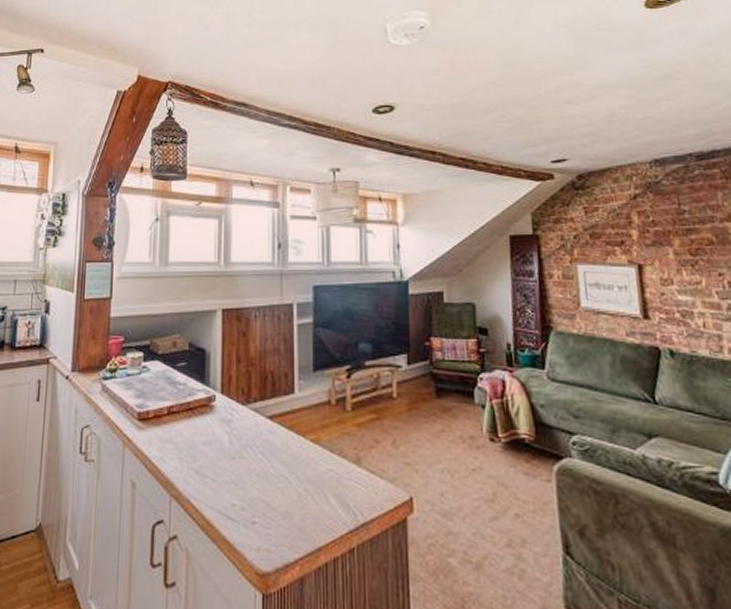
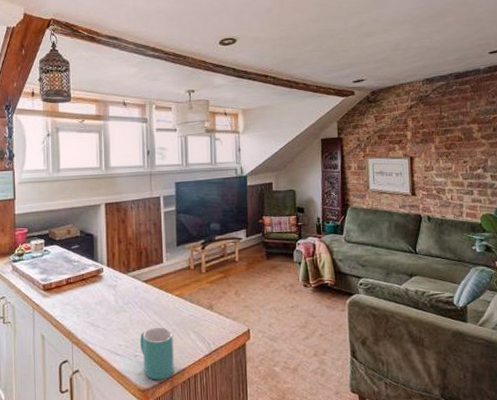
mug: none [261,483,306,562] -> present [140,327,174,380]

